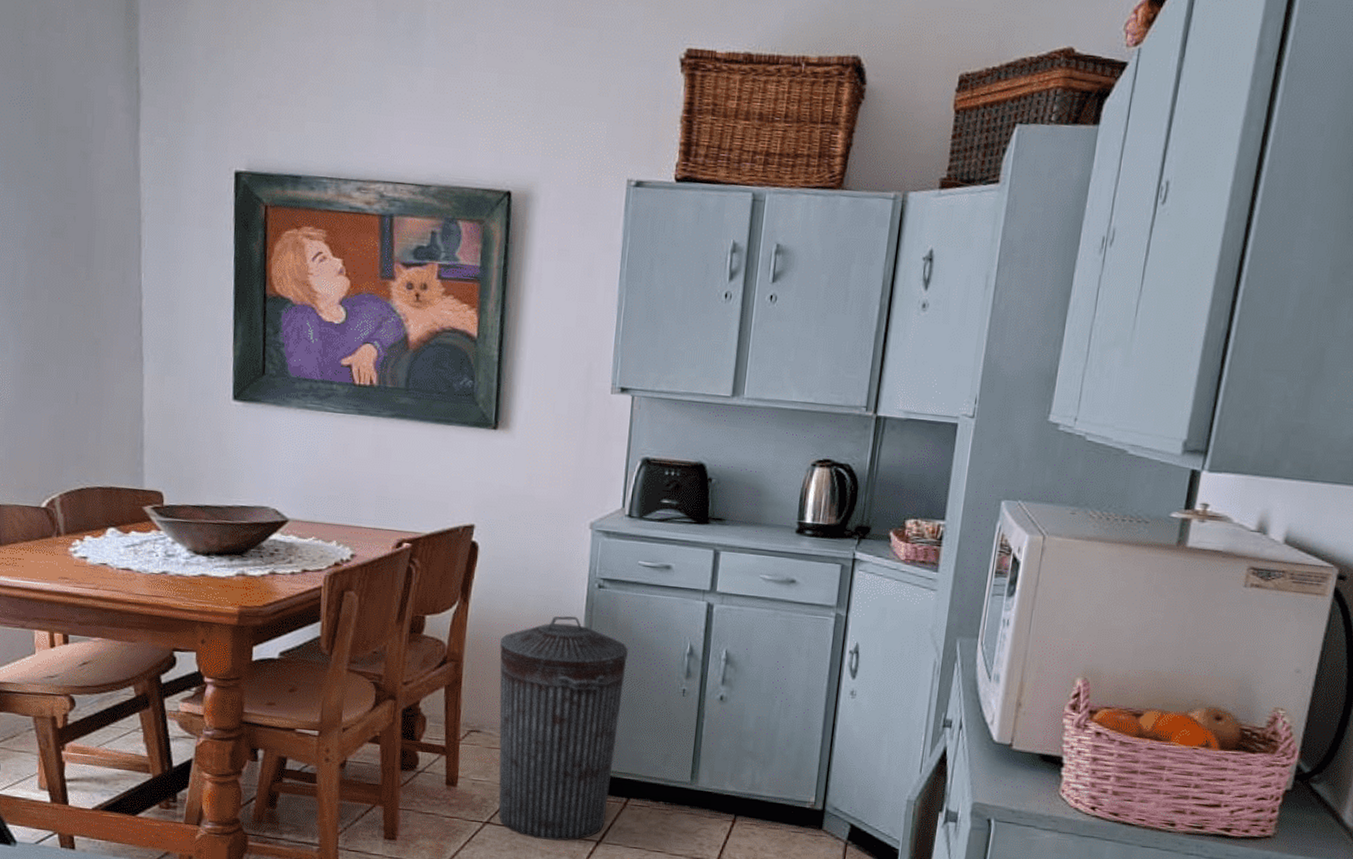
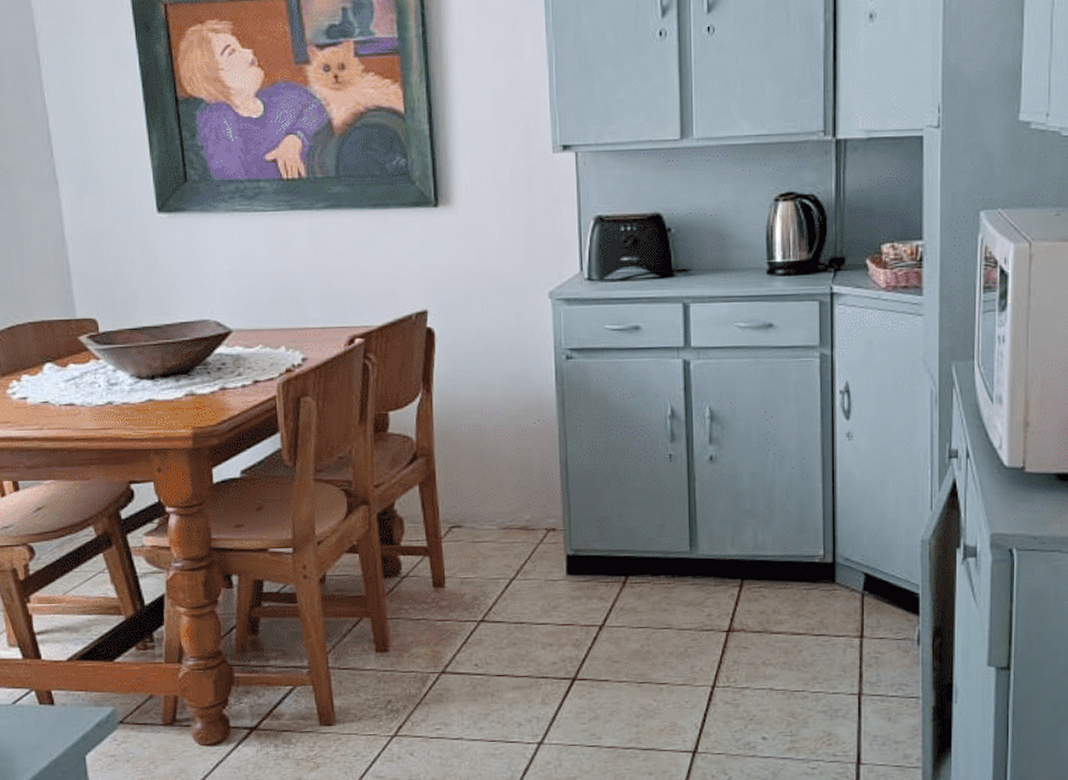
trash can: present [498,616,629,842] -> none [470,392,607,632]

